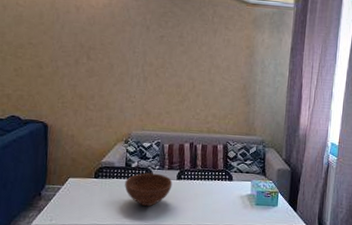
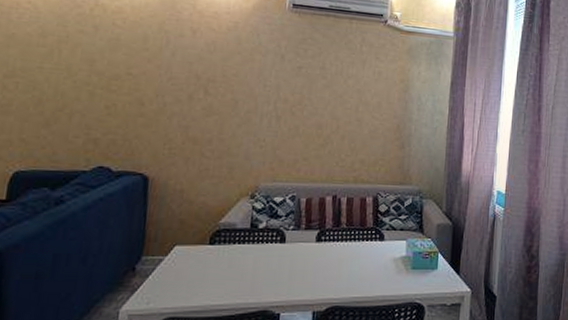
bowl: present [125,173,173,207] -> none [249,235,311,278]

